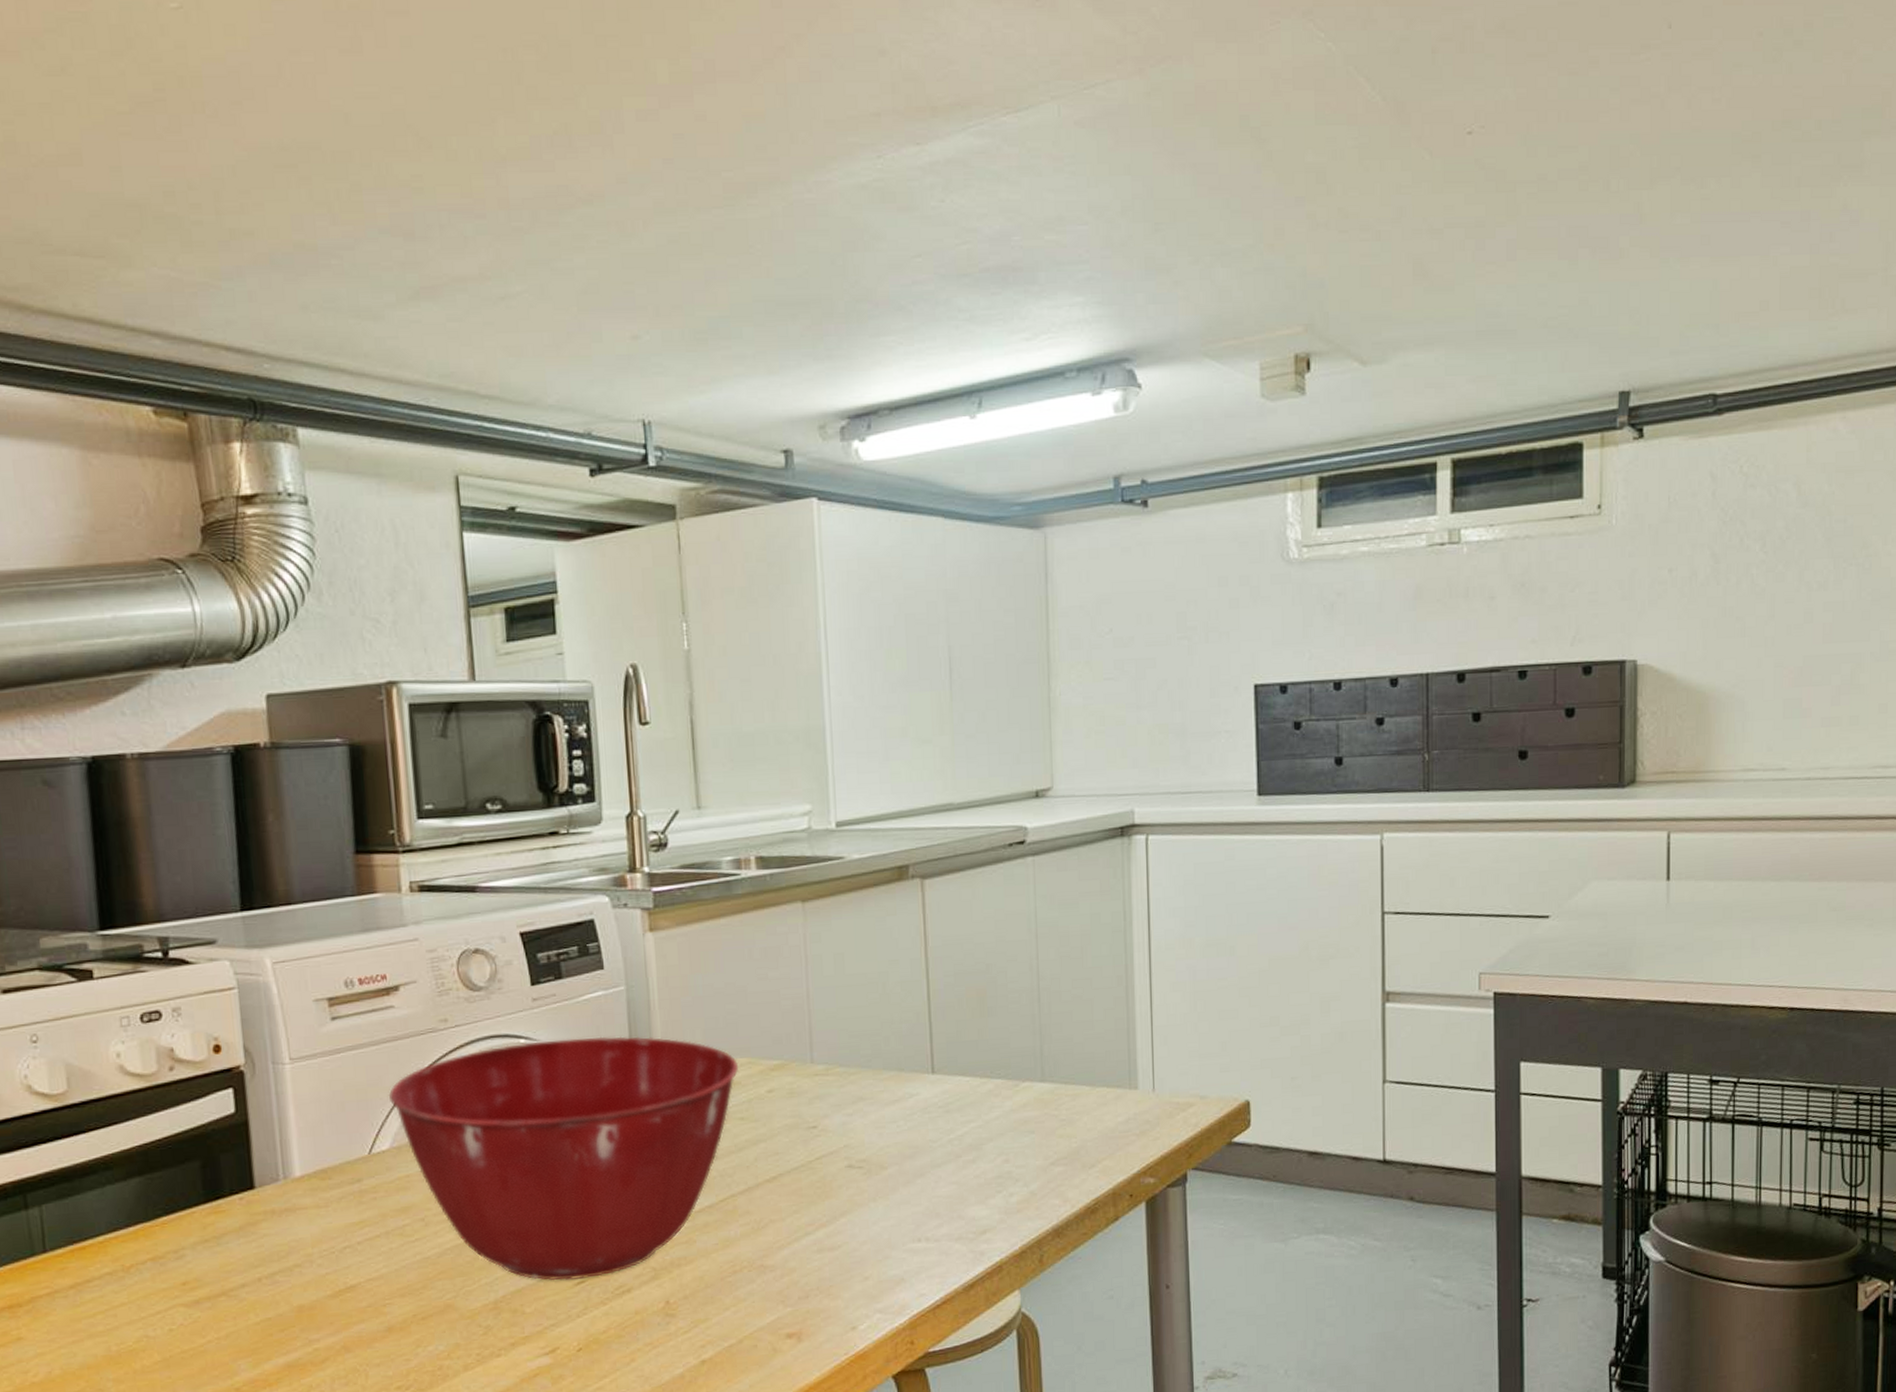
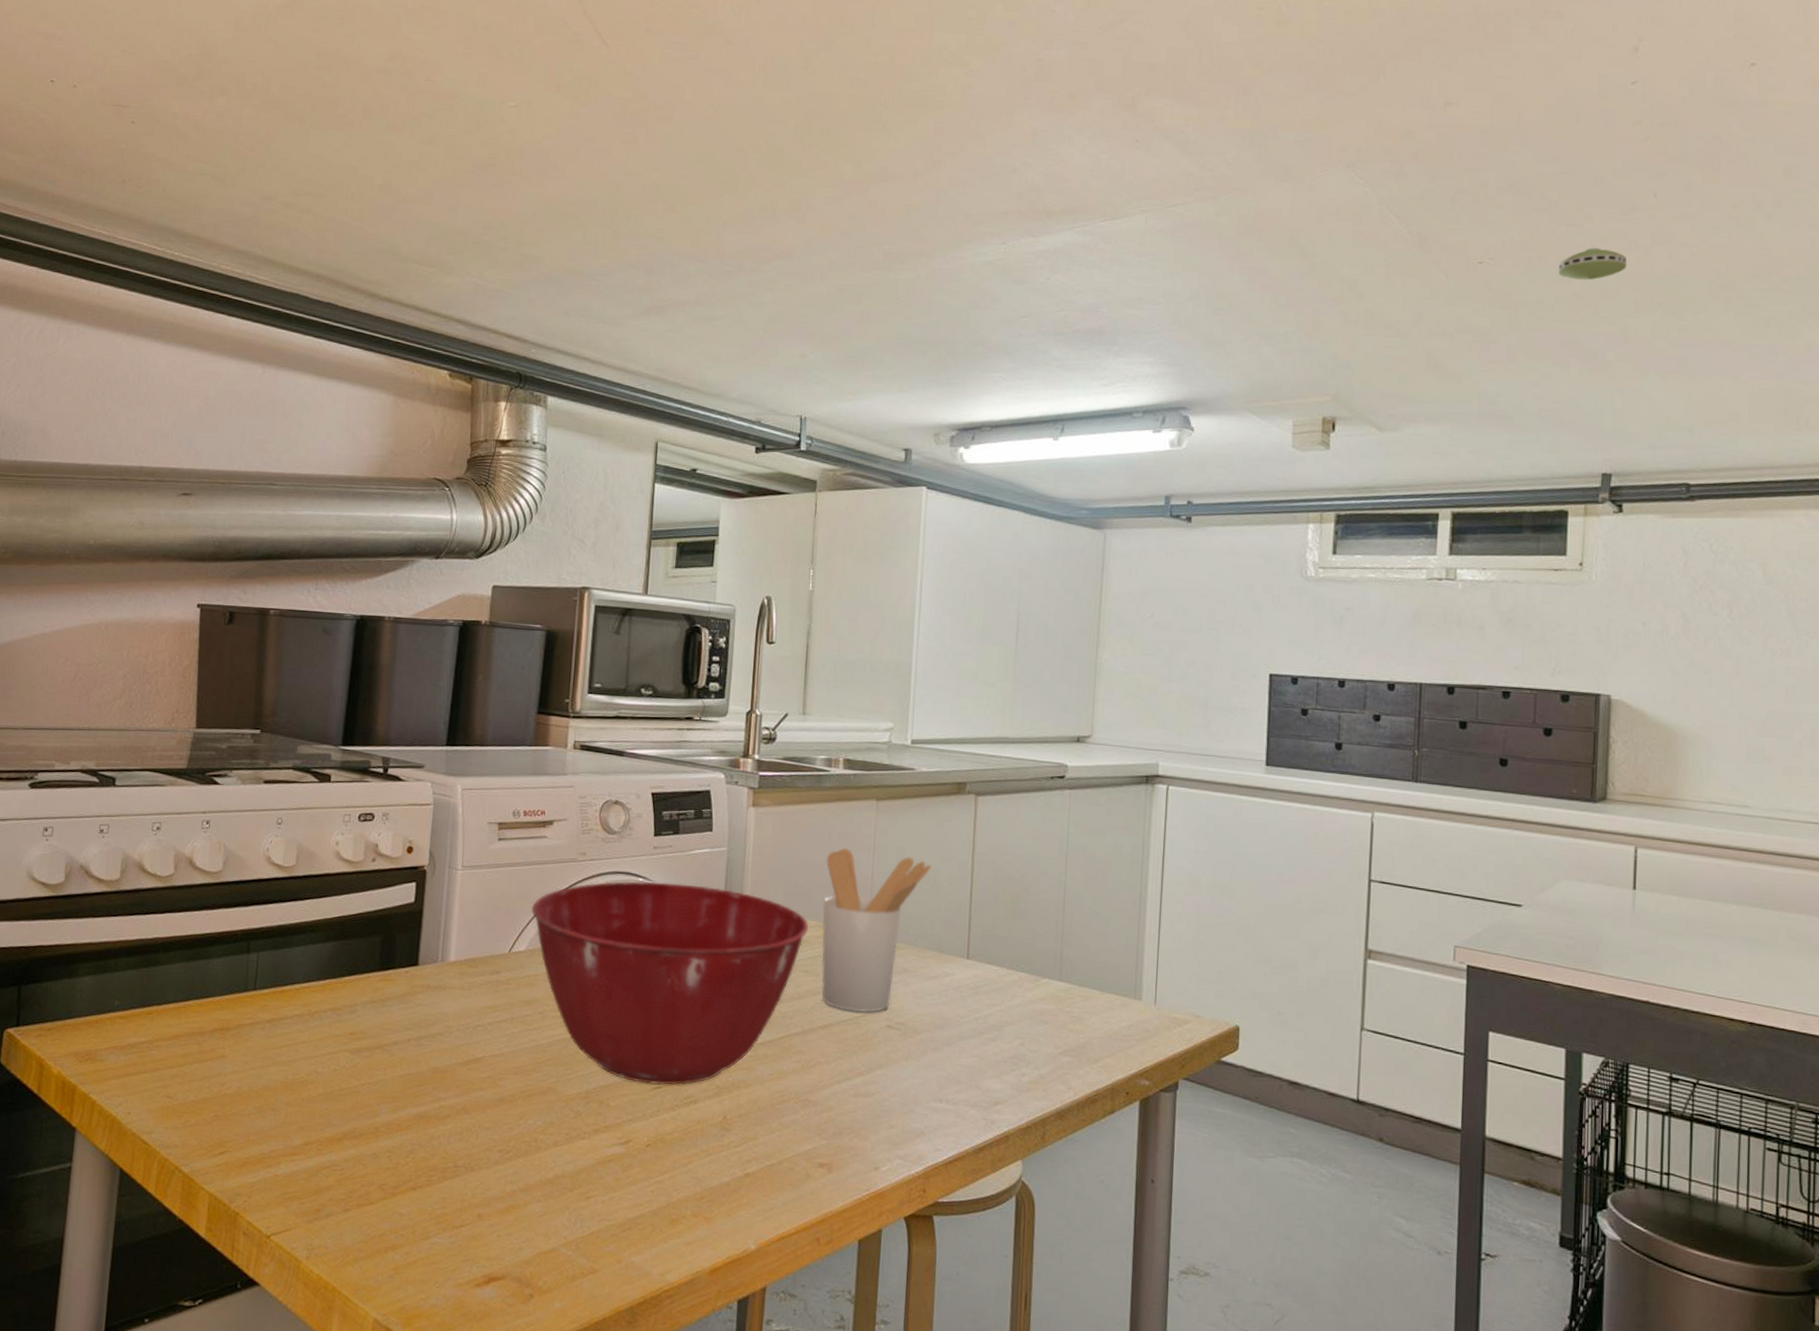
utensil holder: none [749,964,878,1157] -> present [821,848,932,1013]
smoke detector: none [1560,102,1639,146] -> present [1558,248,1627,280]

